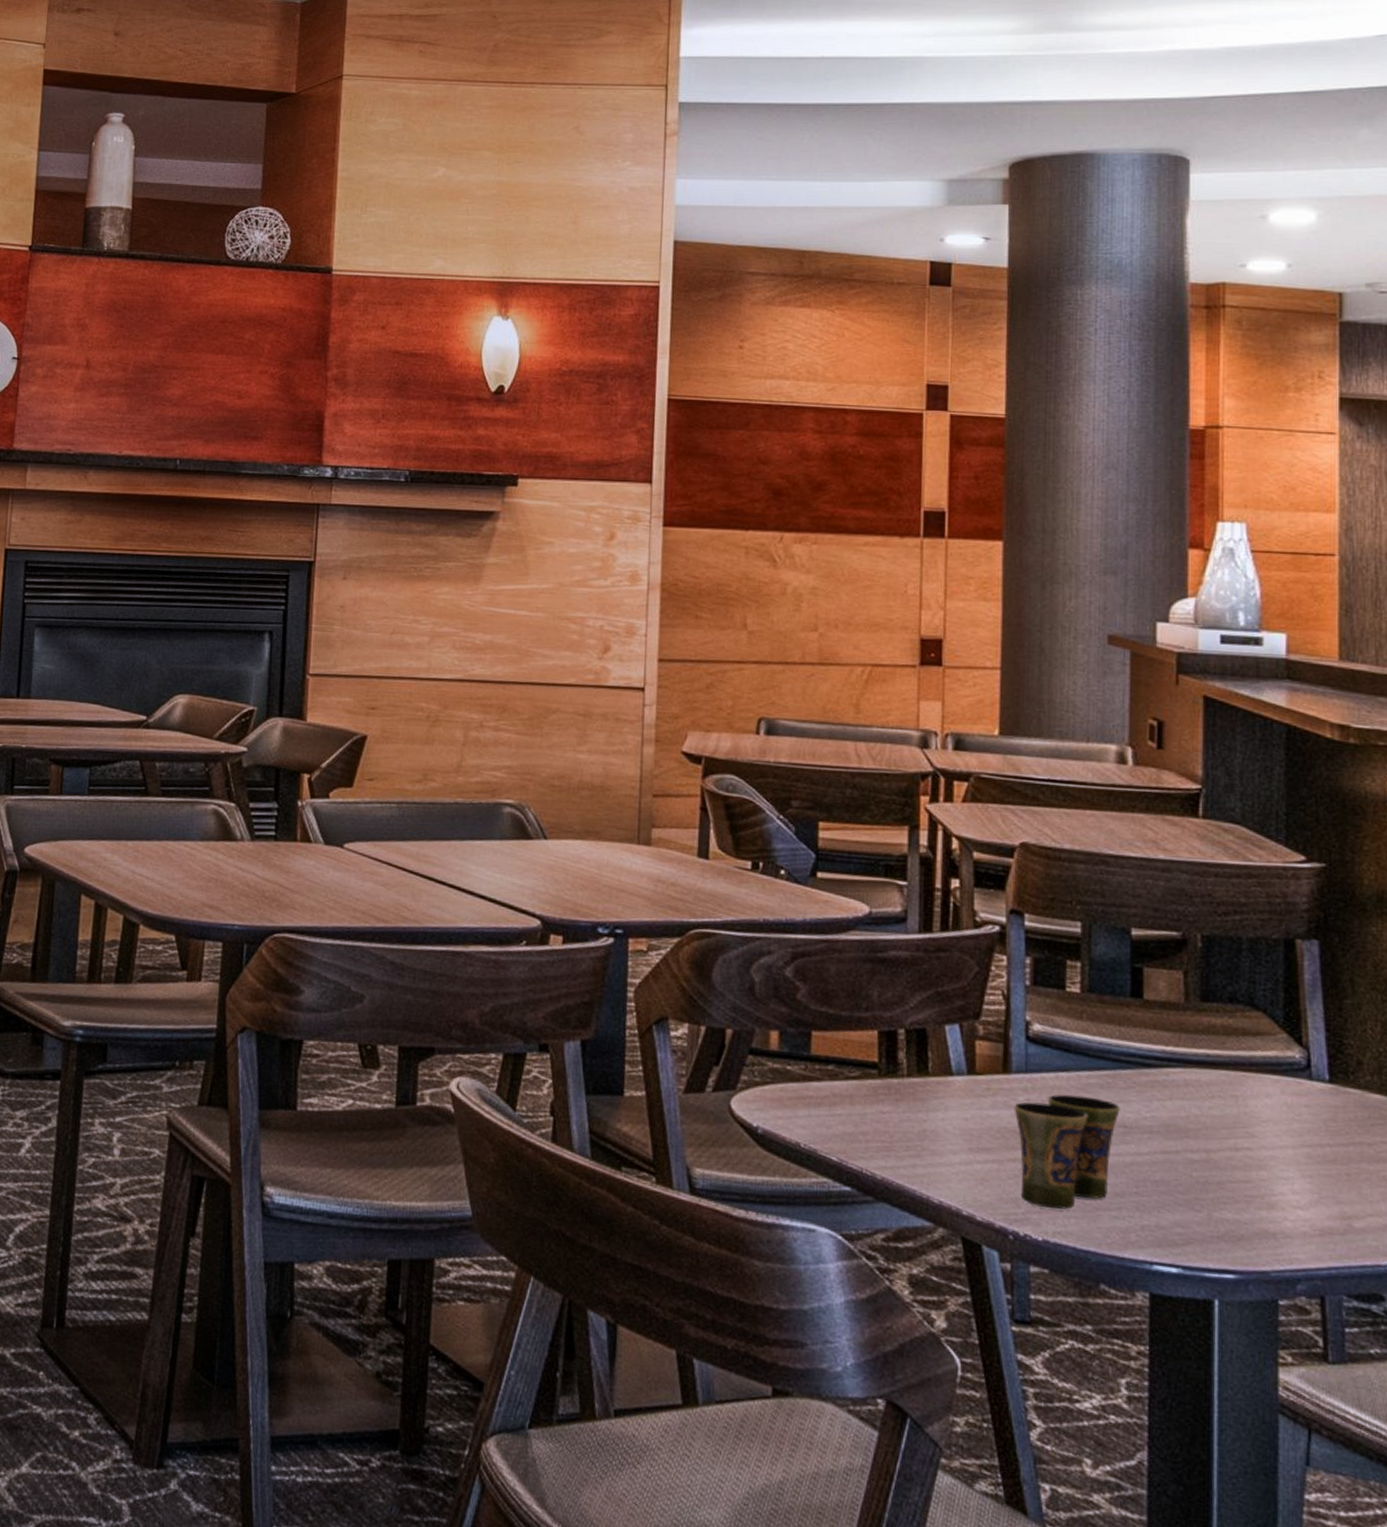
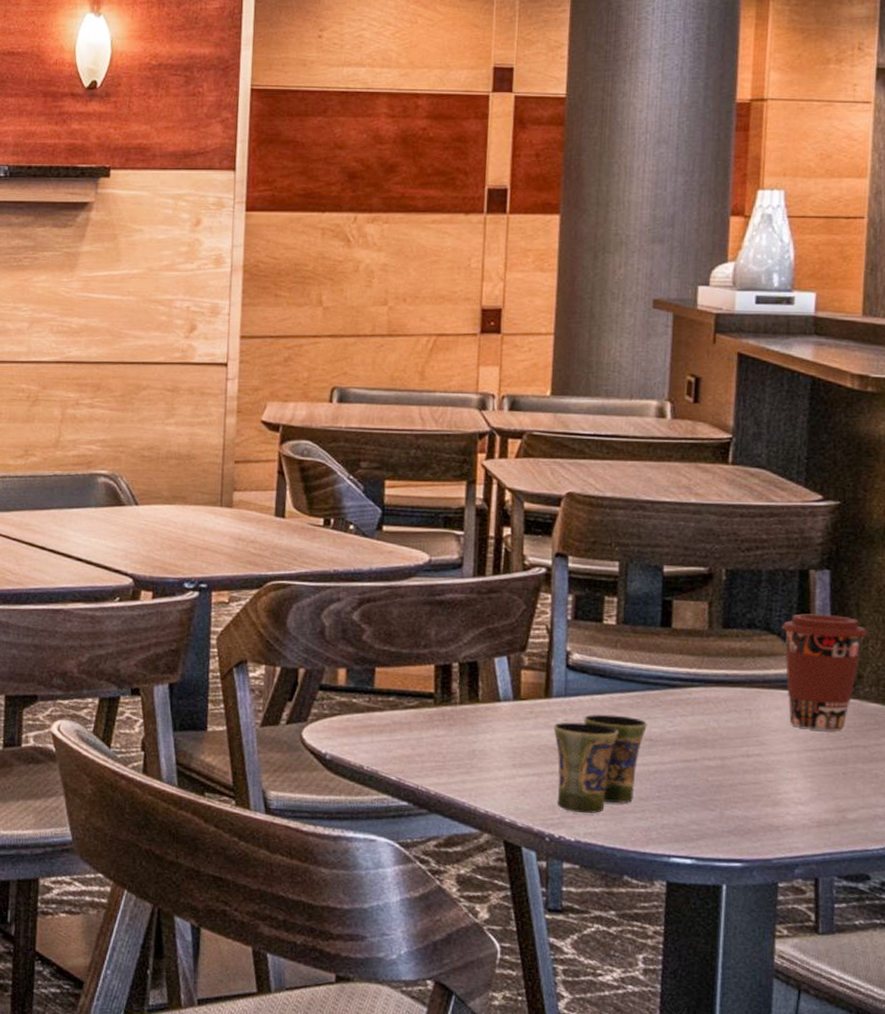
coffee cup: none [1267,988,1365,1124] -> present [781,613,868,730]

